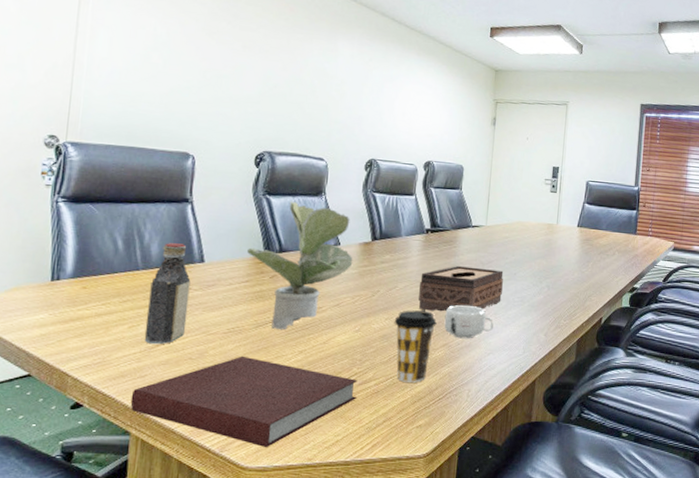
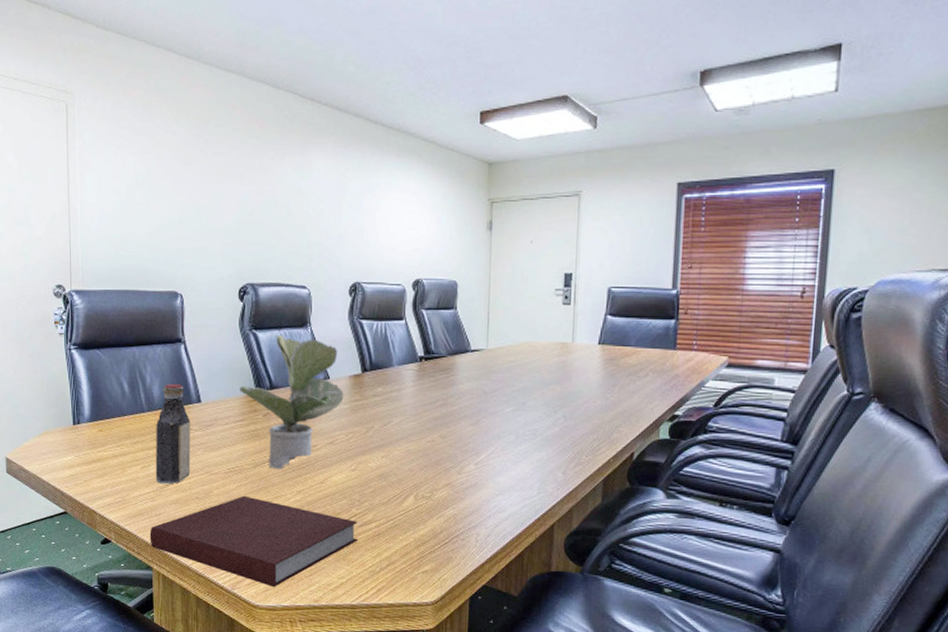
coffee cup: present [394,310,437,382] -> none [391,447,437,525]
tissue box: present [419,266,504,312] -> none [416,397,510,448]
mug: present [444,305,494,339] -> none [445,441,501,478]

